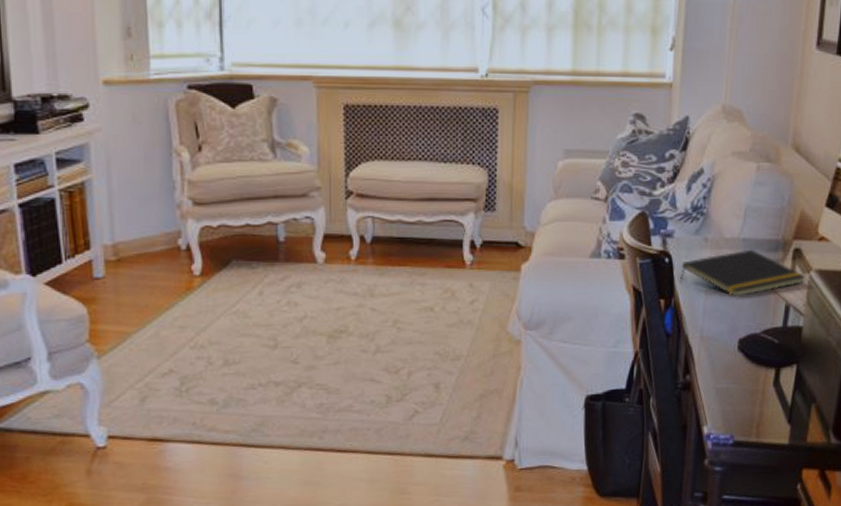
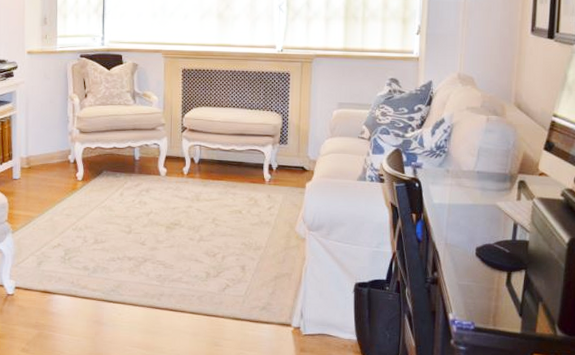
notepad: present [679,249,806,296] -> none [427,179,530,215]

